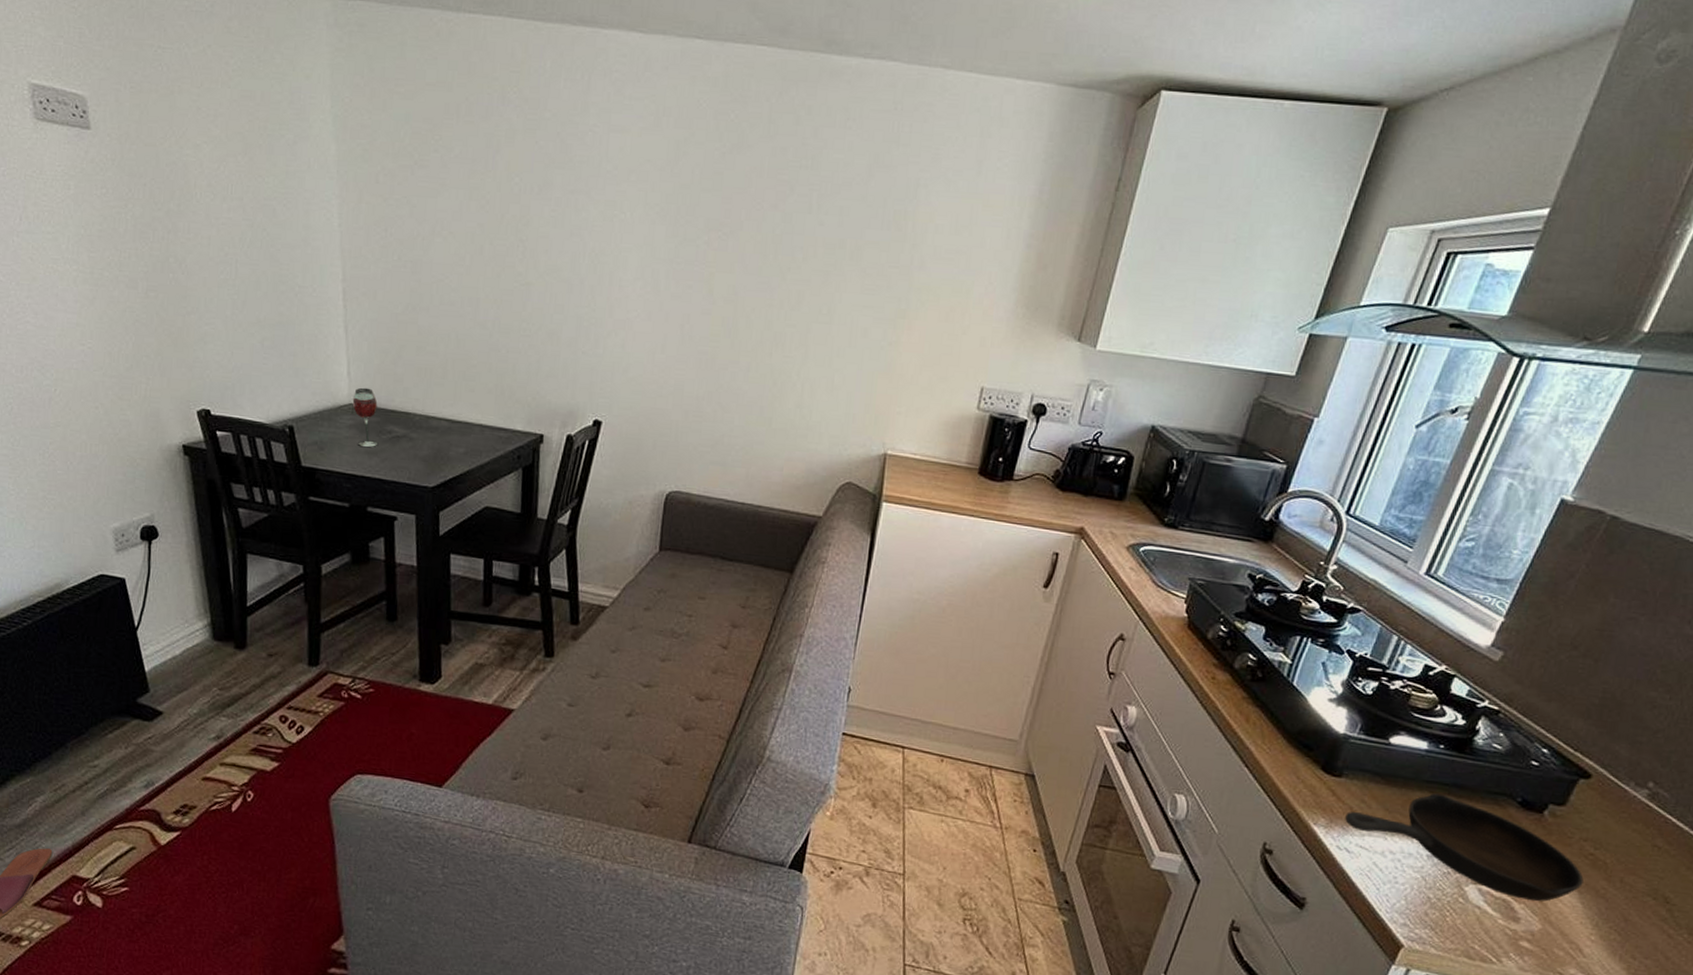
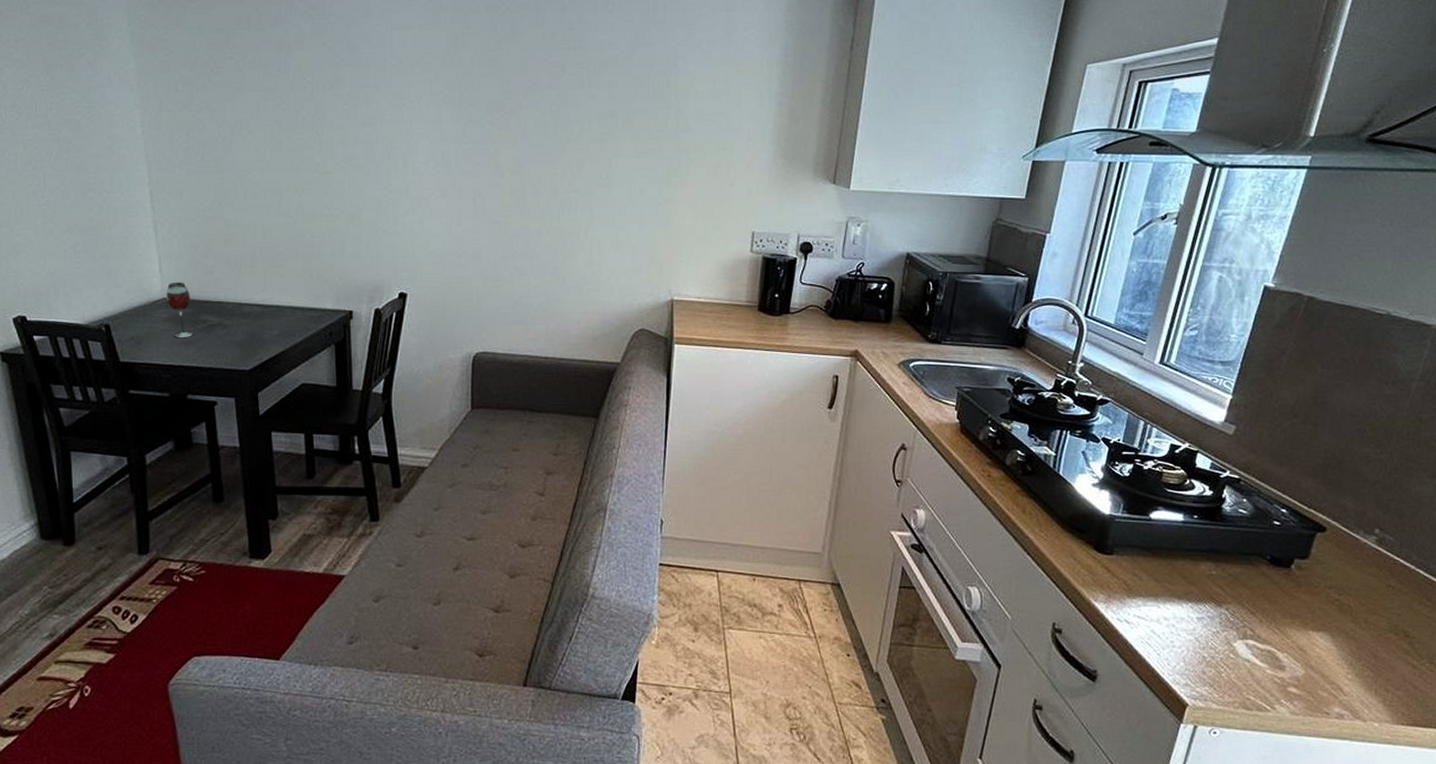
frying pan: present [1345,793,1584,901] -> none [1121,560,1334,648]

